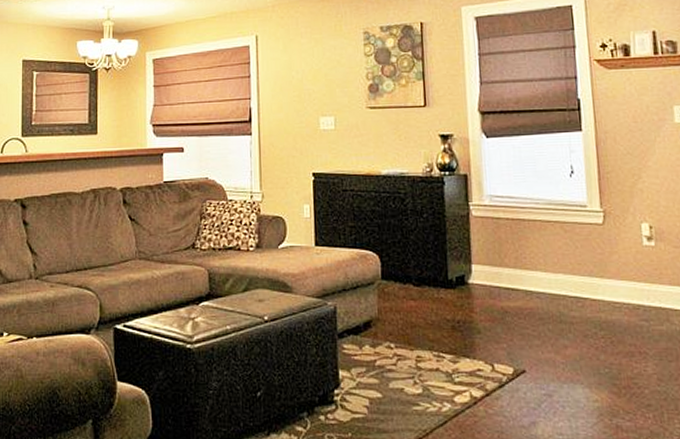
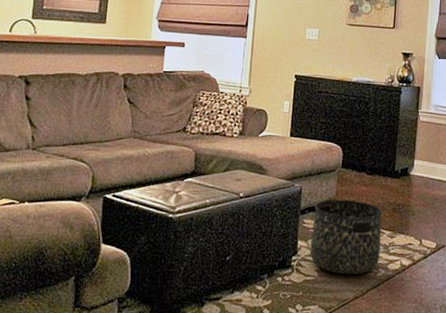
basket: none [354,318,443,411] -> present [309,199,382,275]

